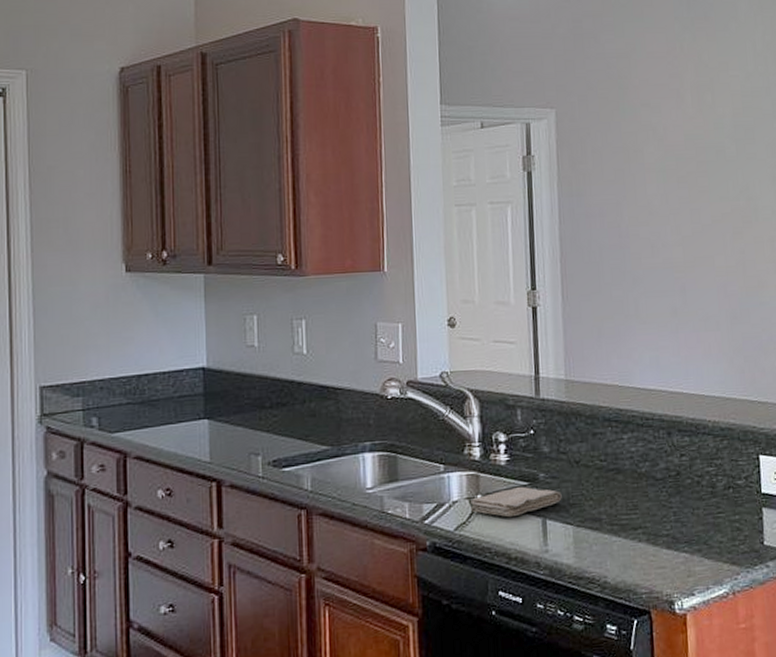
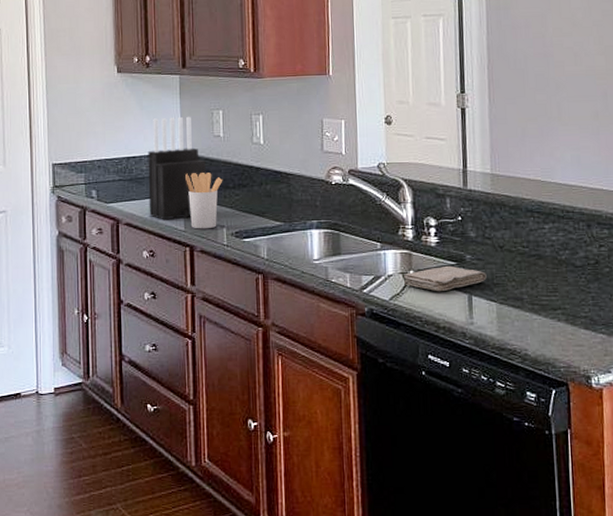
knife block: none [164,323,237,451] -> present [148,116,206,220]
utensil holder: none [211,390,258,460] -> present [185,173,223,229]

